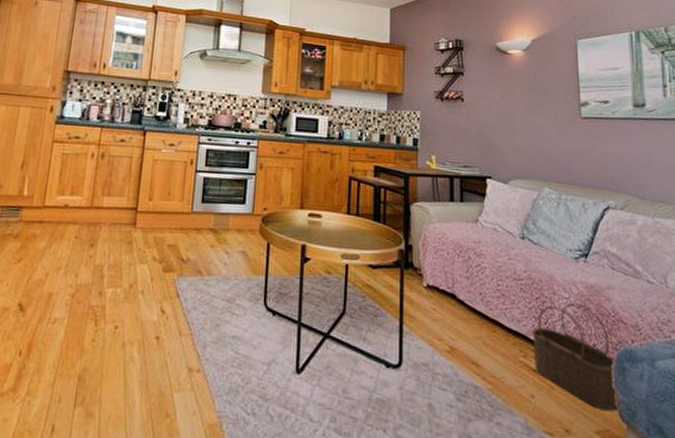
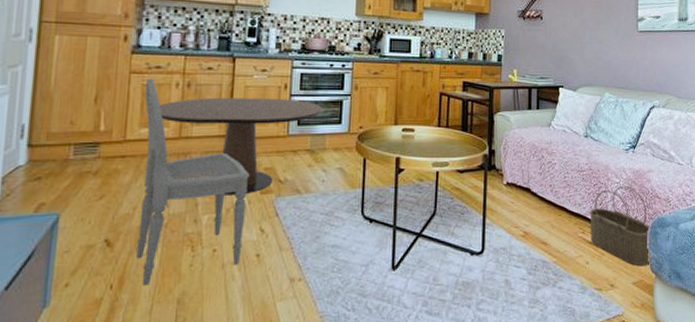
dining chair: none [44,147,154,356] -> present [135,78,250,286]
dining table: none [75,169,226,271] -> present [159,97,322,195]

